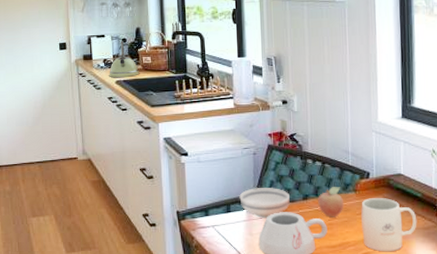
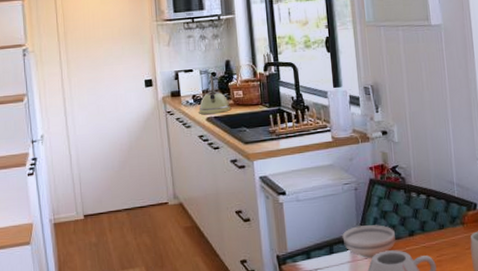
fruit: present [318,187,344,217] -> none [424,220,453,254]

